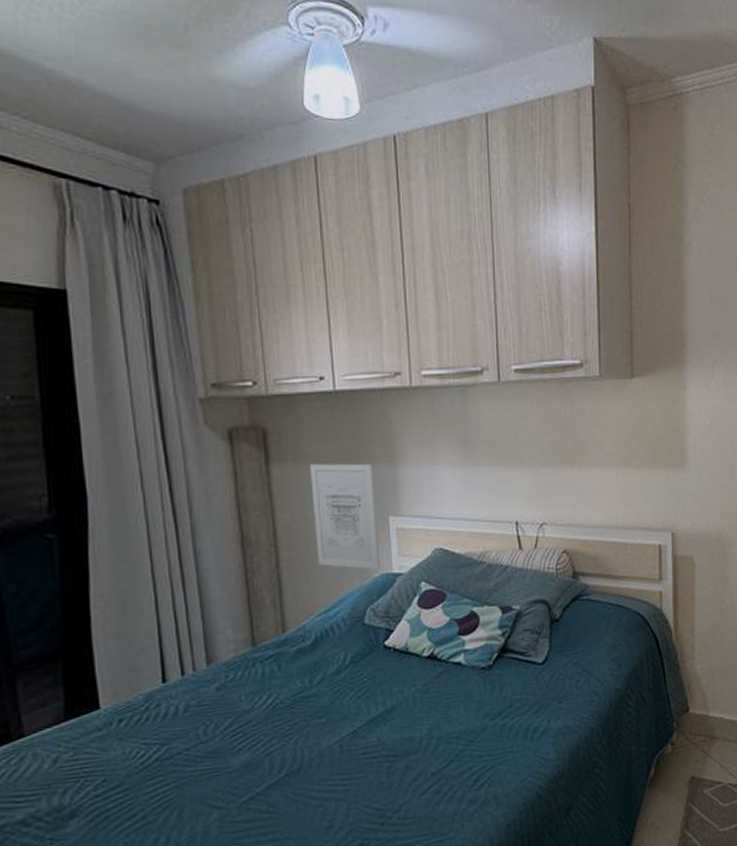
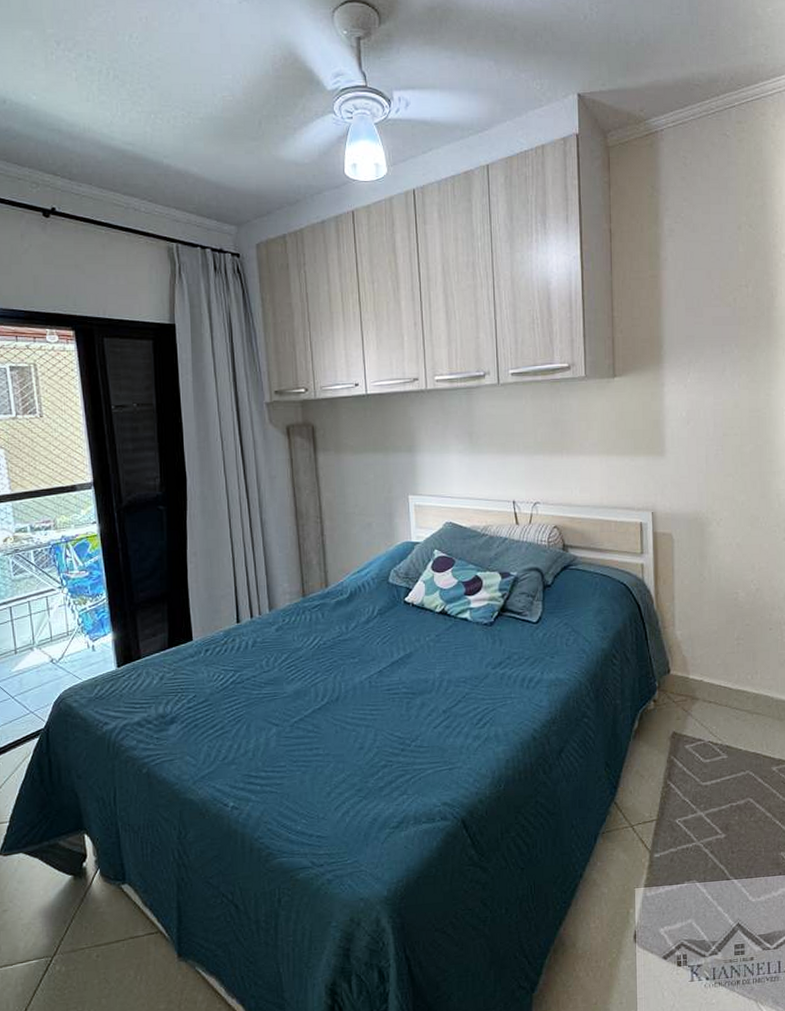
wall art: present [310,463,381,570] -> none [348,452,402,539]

